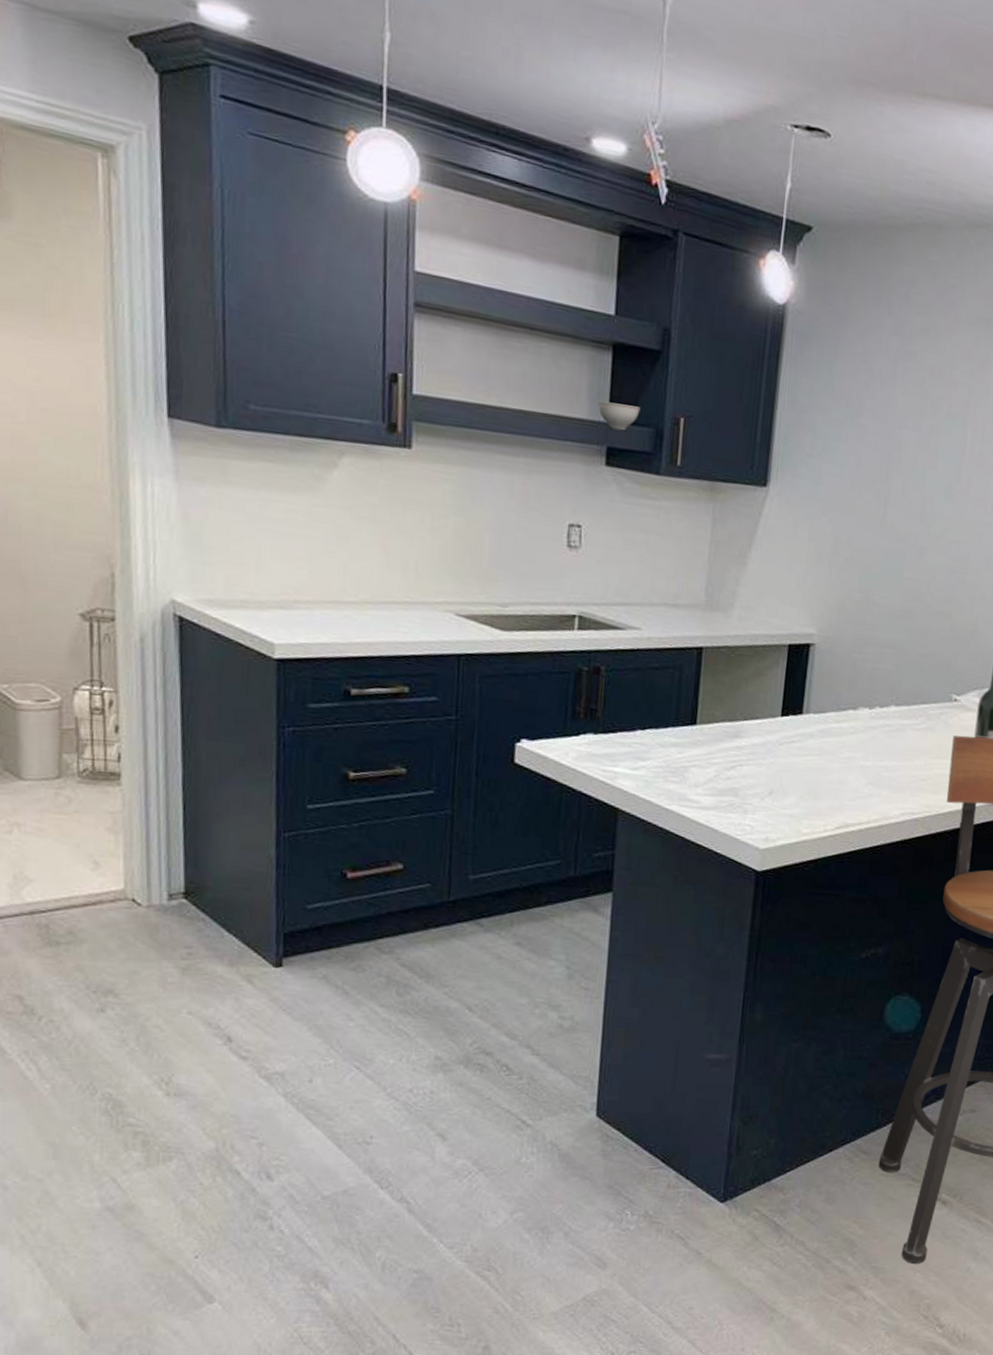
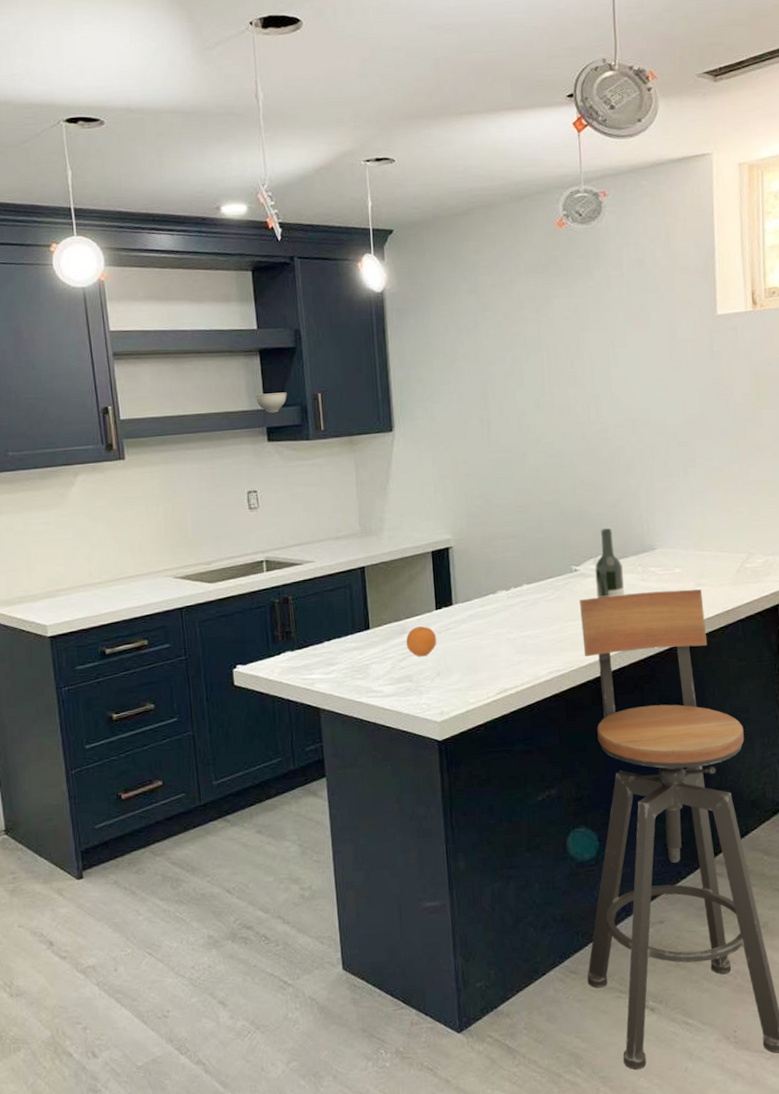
fruit: none [738,732,777,770] -> present [406,626,437,657]

